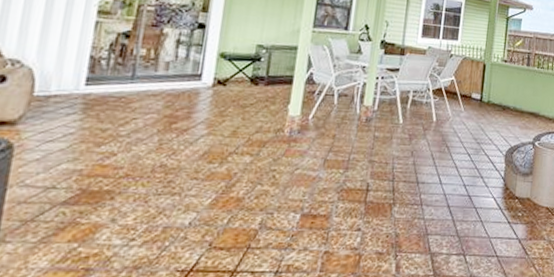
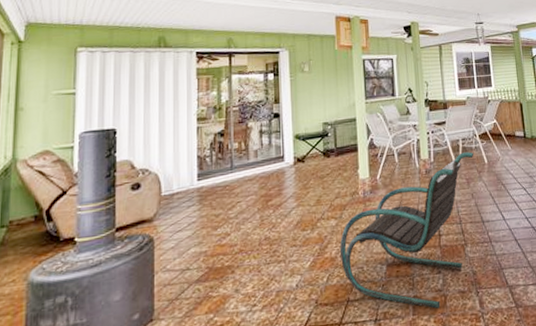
lounge chair: none [248,105,424,267] -> present [340,152,474,309]

